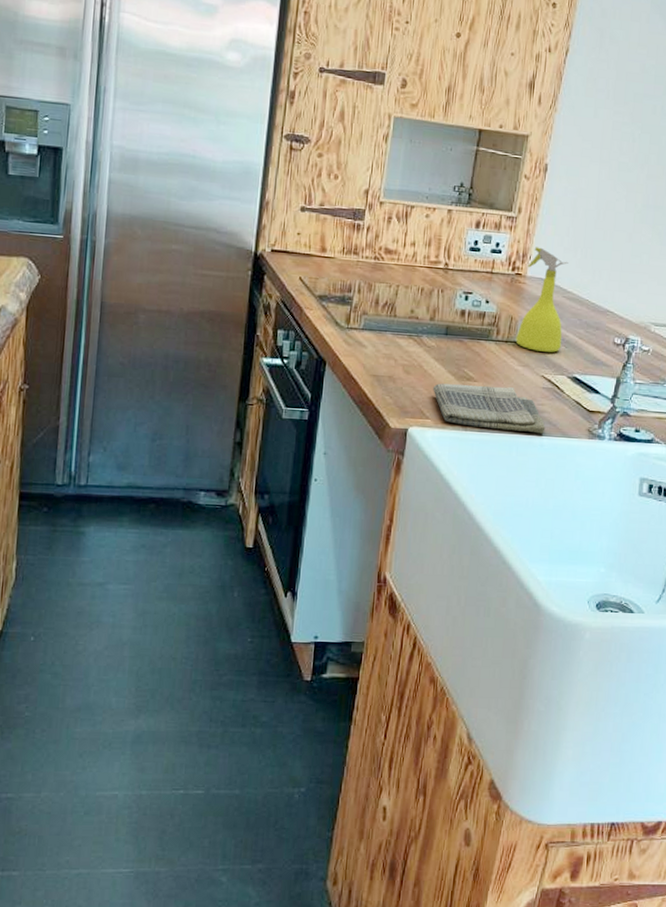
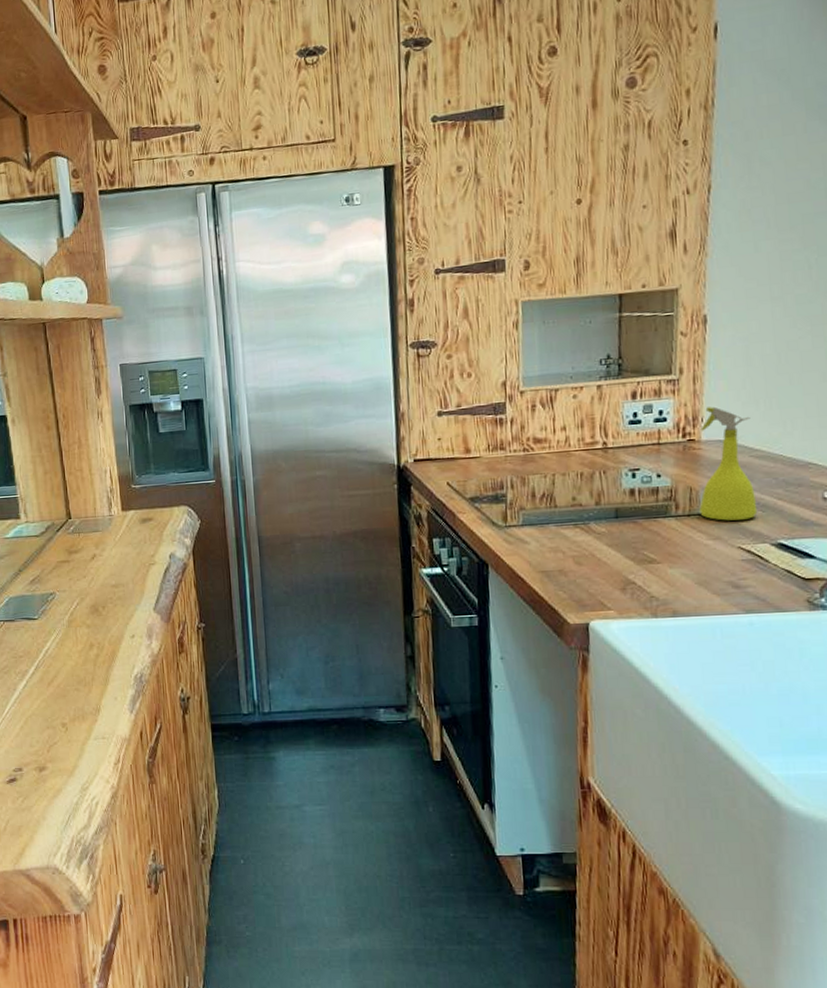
dish towel: present [433,383,546,434] -> none [611,564,753,613]

